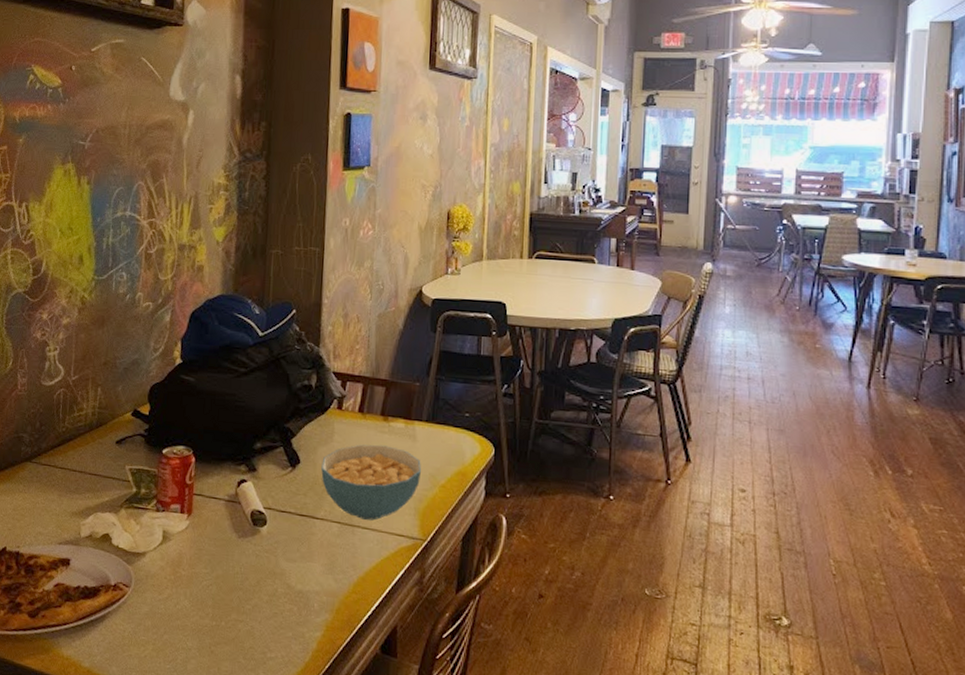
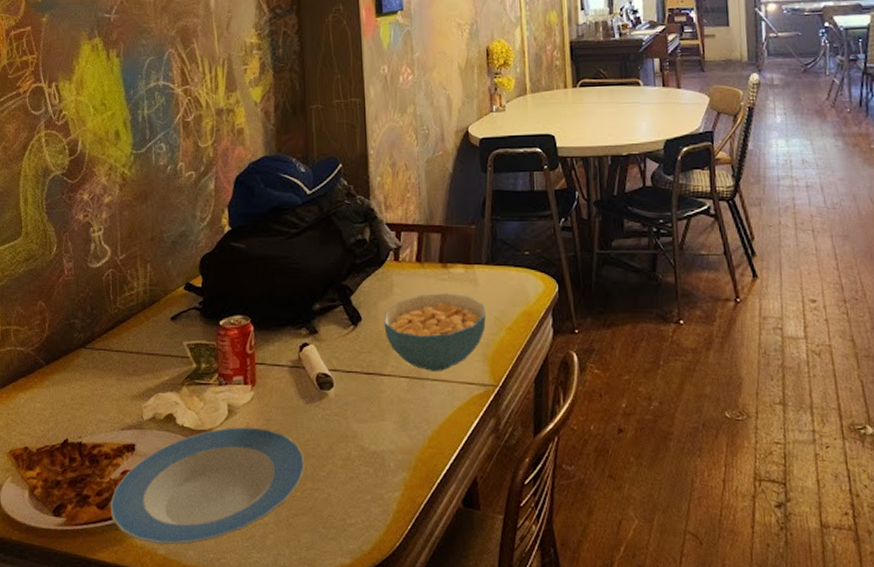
plate: none [40,552,232,661] -> present [110,427,305,545]

